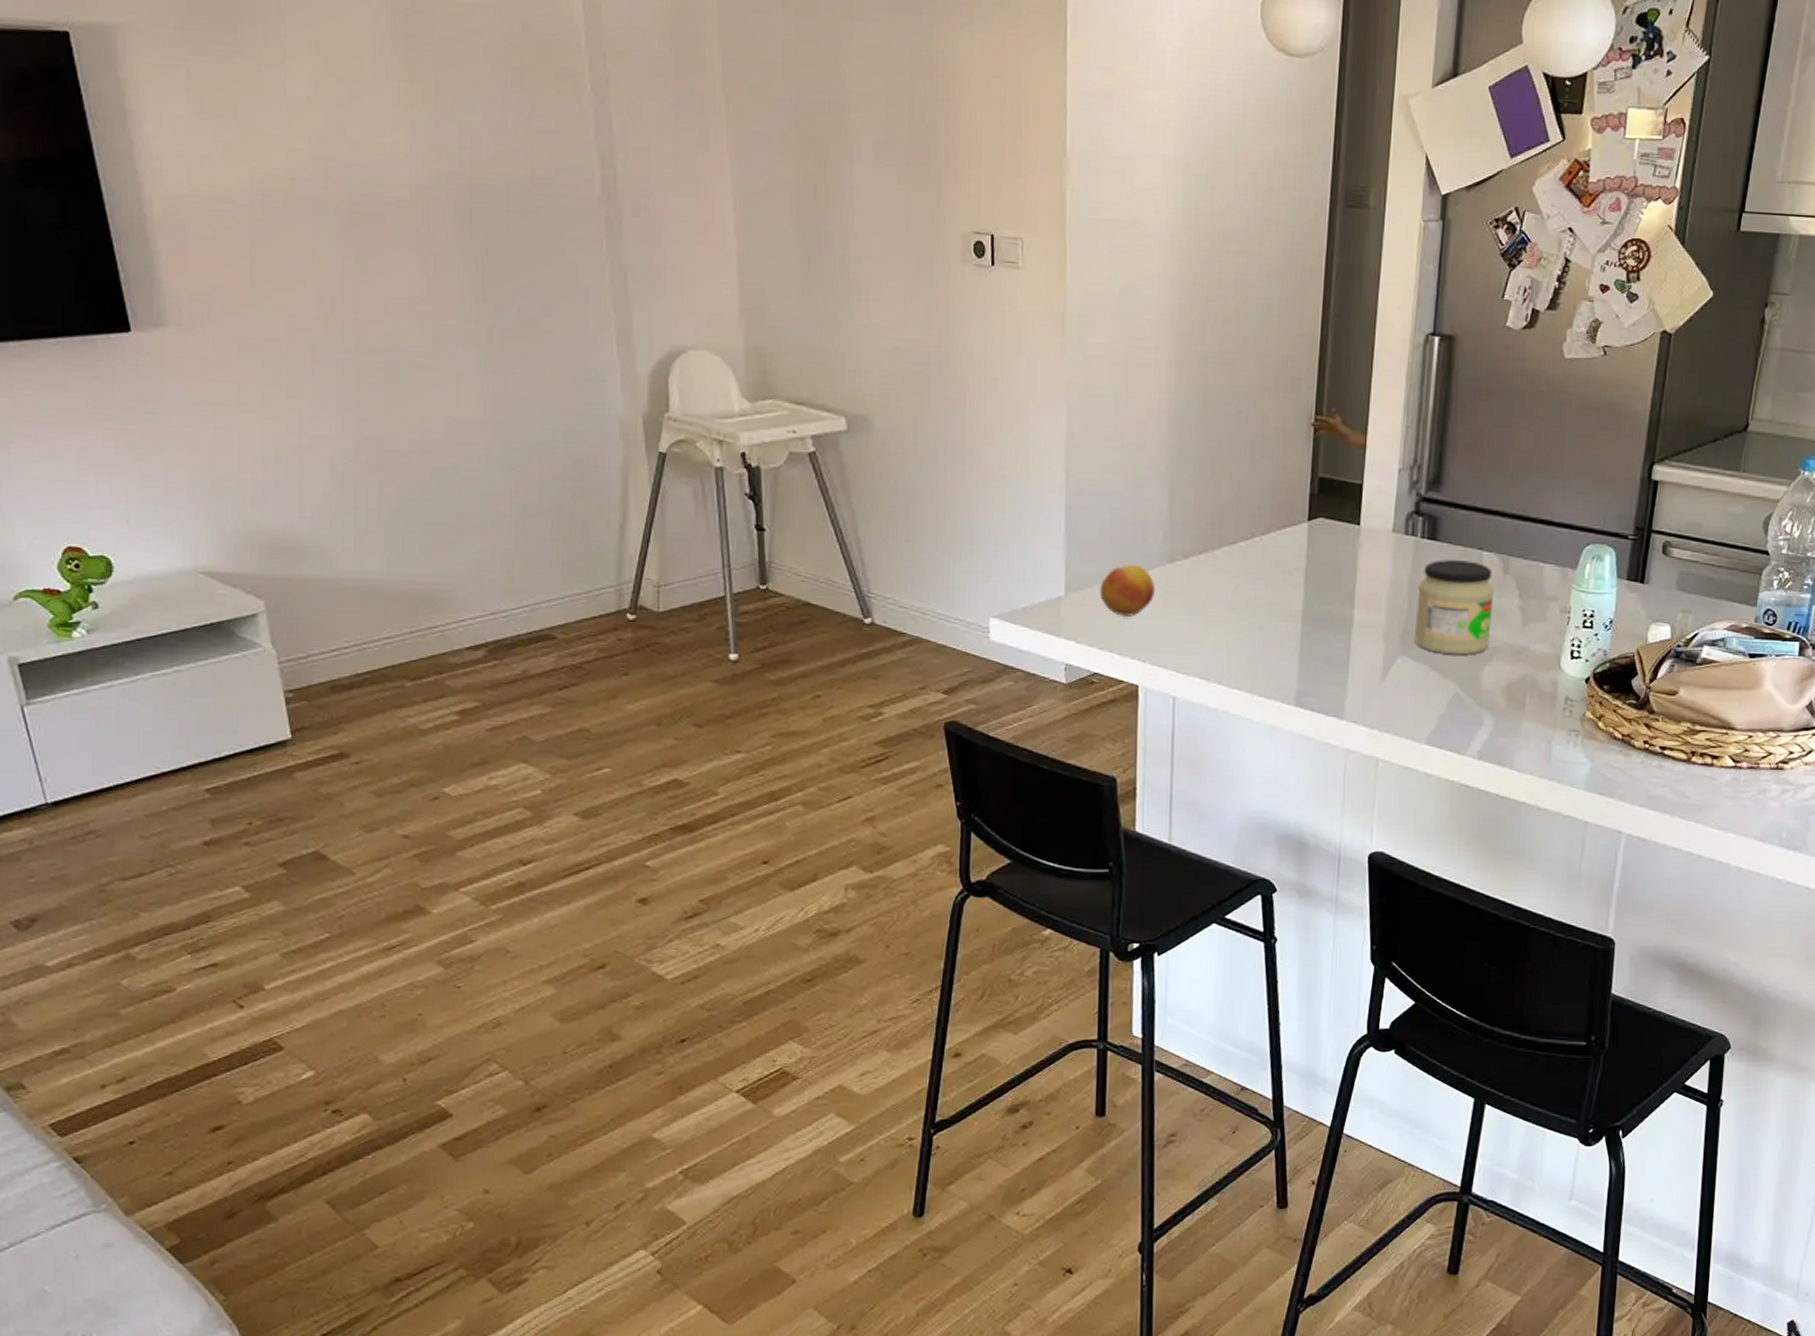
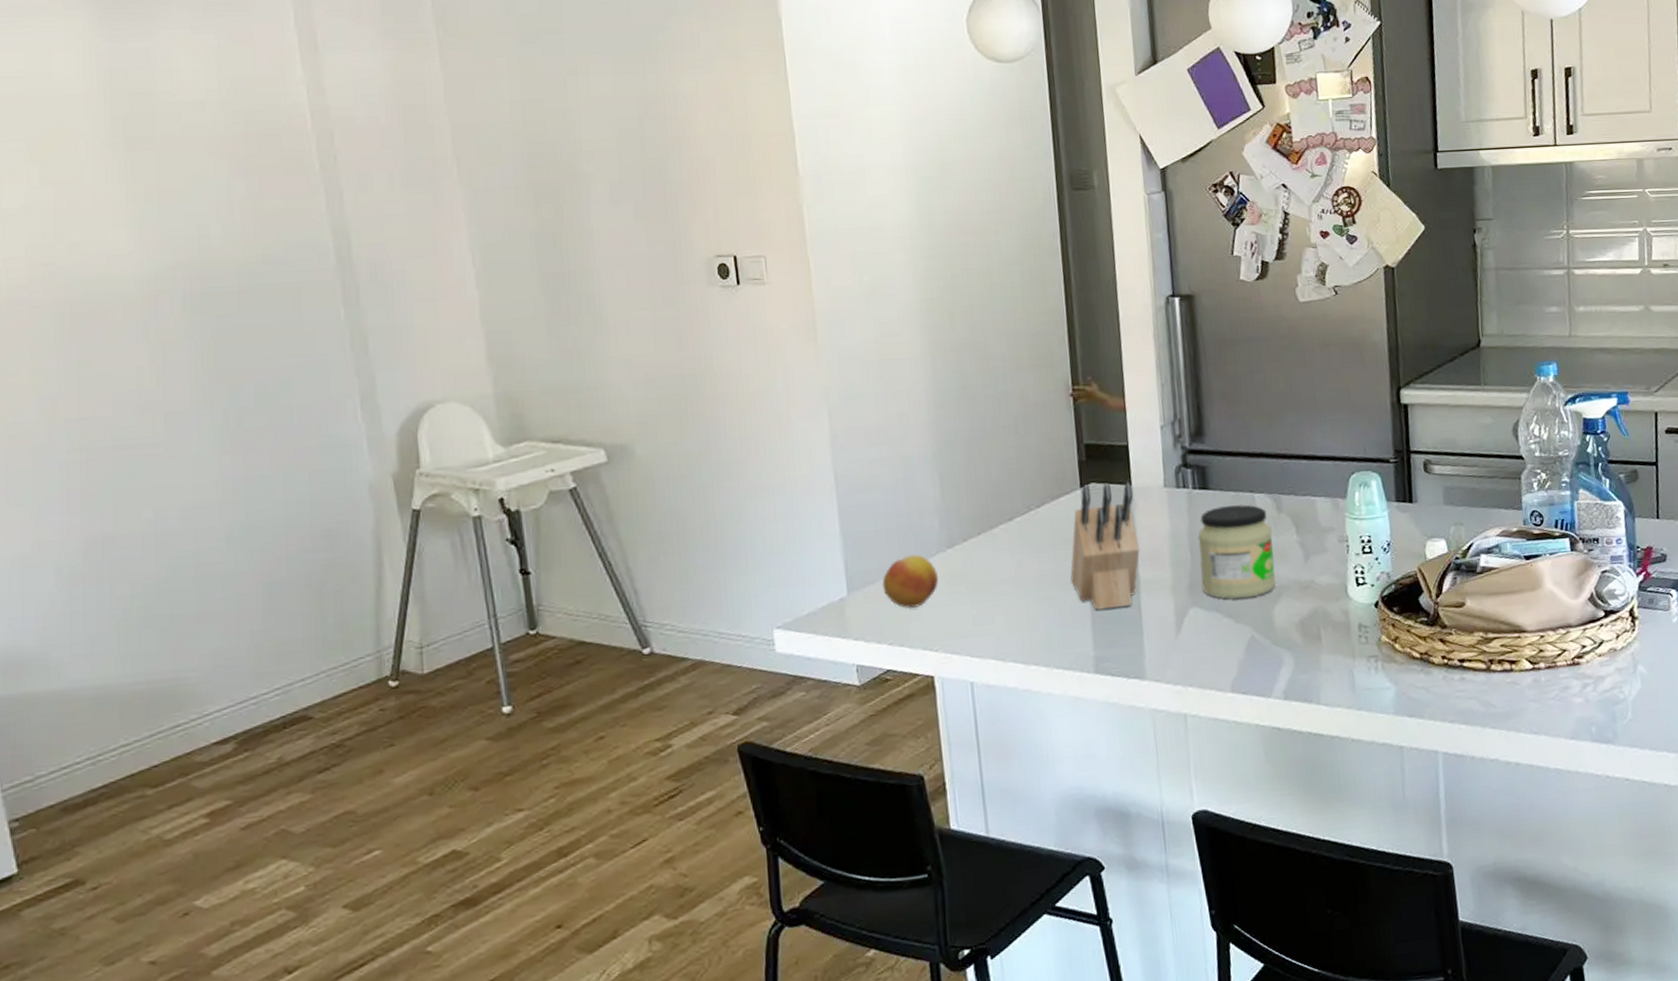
knife block: none [1285,518,1361,646] -> present [1070,482,1140,610]

